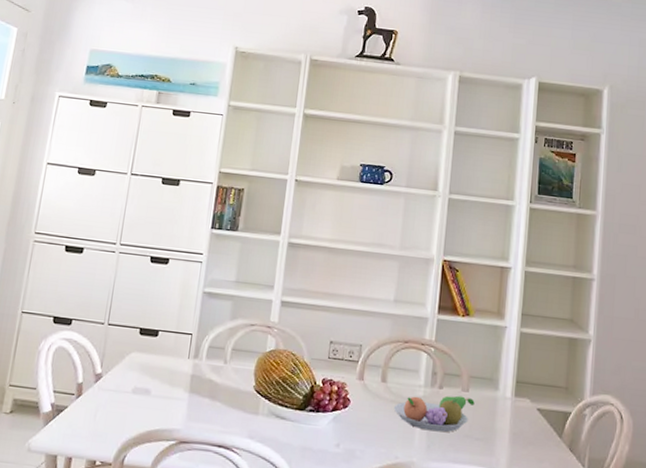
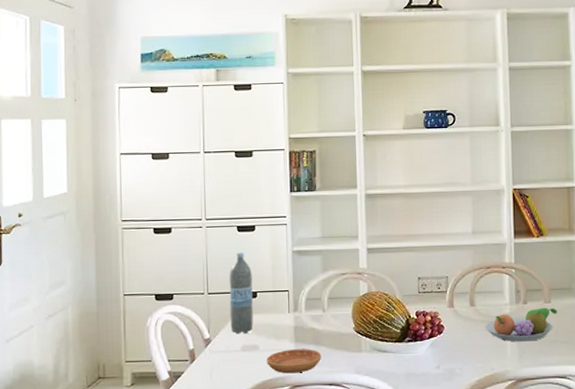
water bottle: none [125,284,158,375] -> present [229,252,253,335]
saucer: none [156,399,215,428] -> present [267,349,321,374]

